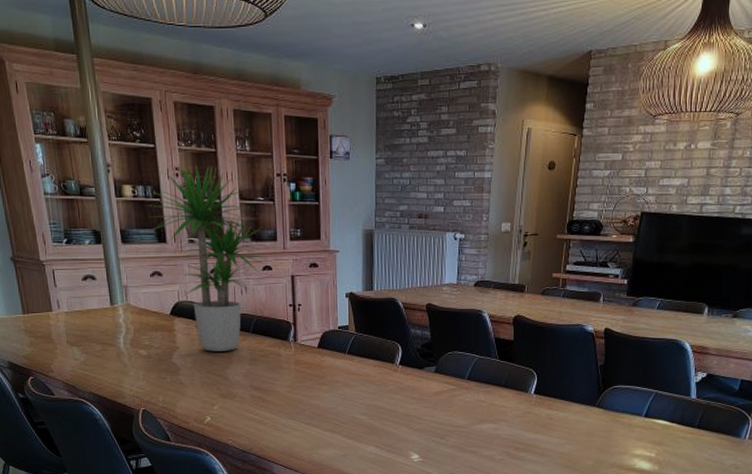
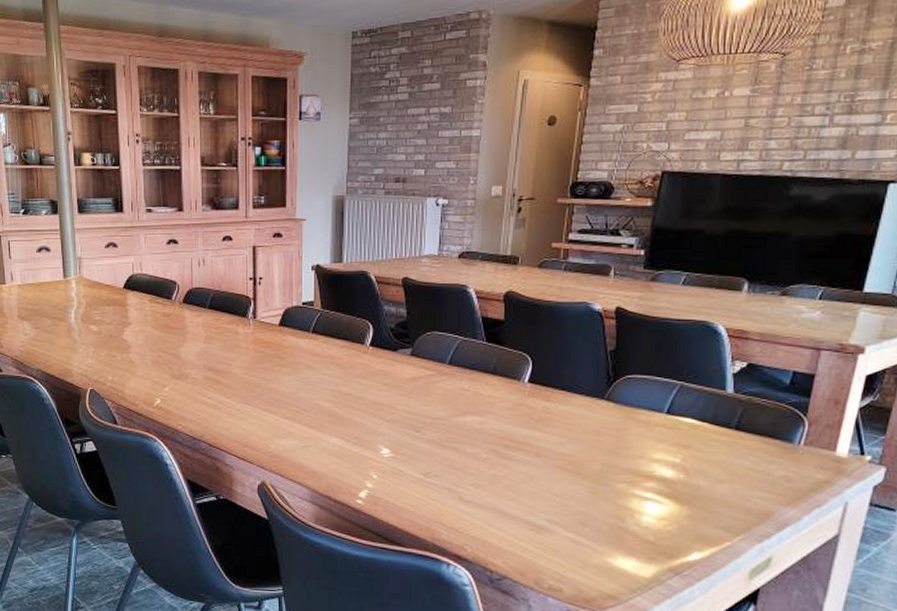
potted plant: present [149,164,269,351] -> none [107,130,230,328]

